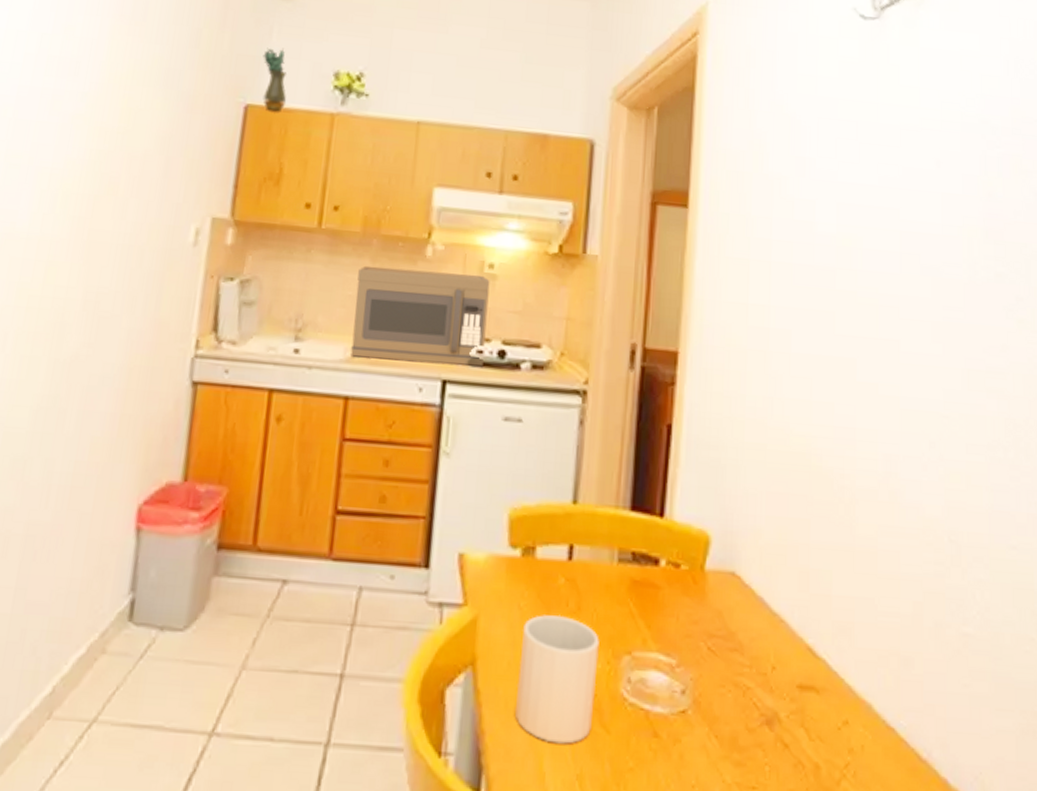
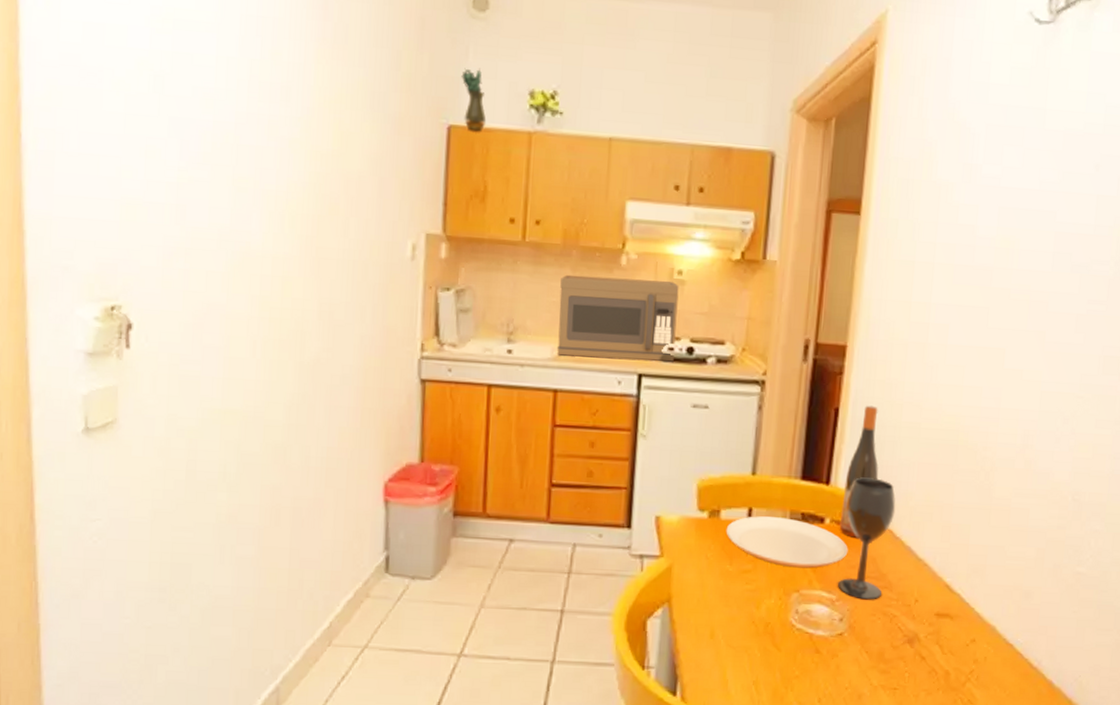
mug: present [514,614,600,744] -> none [703,562,773,659]
plate: none [542,555,689,624] -> present [726,516,848,569]
wine bottle: none [677,422,721,585] -> present [839,405,879,538]
wine glass: none [677,508,743,666] -> present [837,477,896,600]

